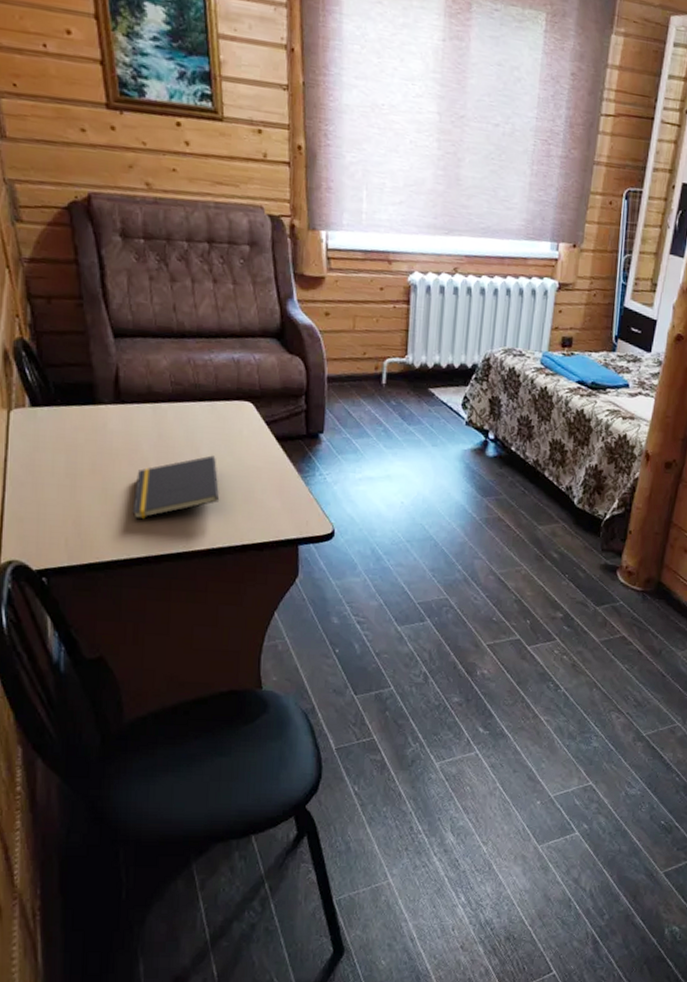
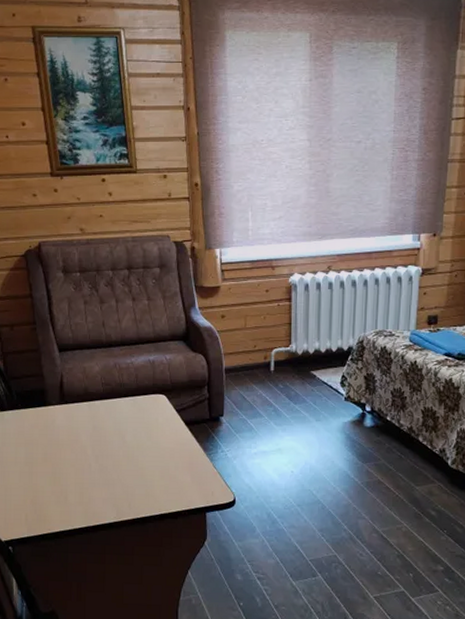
notepad: present [132,455,220,519] -> none [74,441,142,497]

